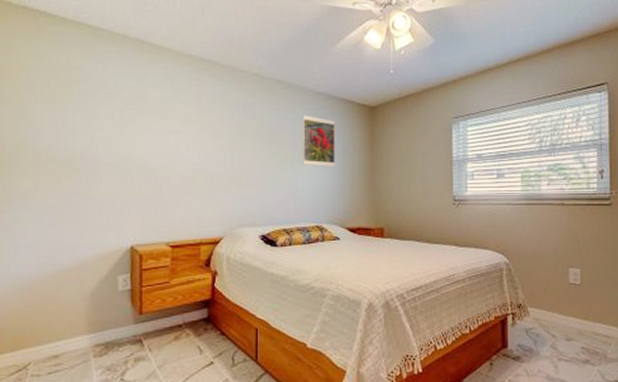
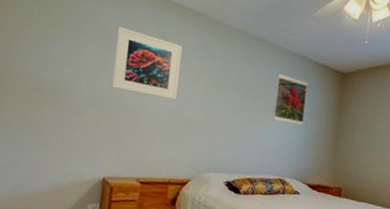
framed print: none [129,85,199,156] -> present [111,26,182,101]

